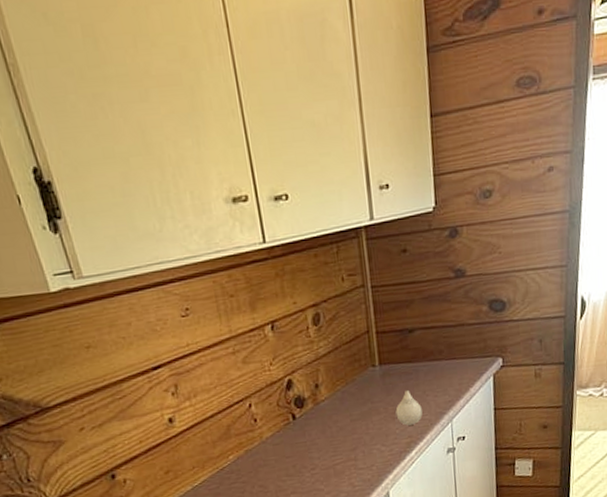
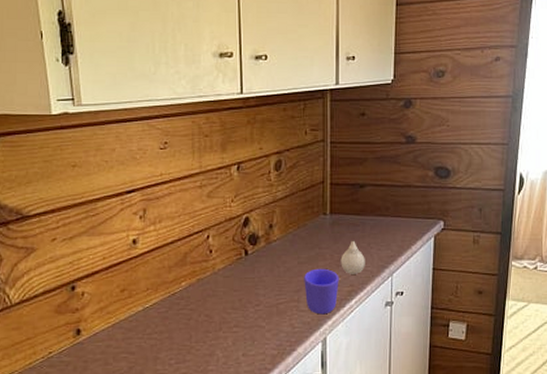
mug: none [358,422,397,470] -> present [304,268,339,315]

